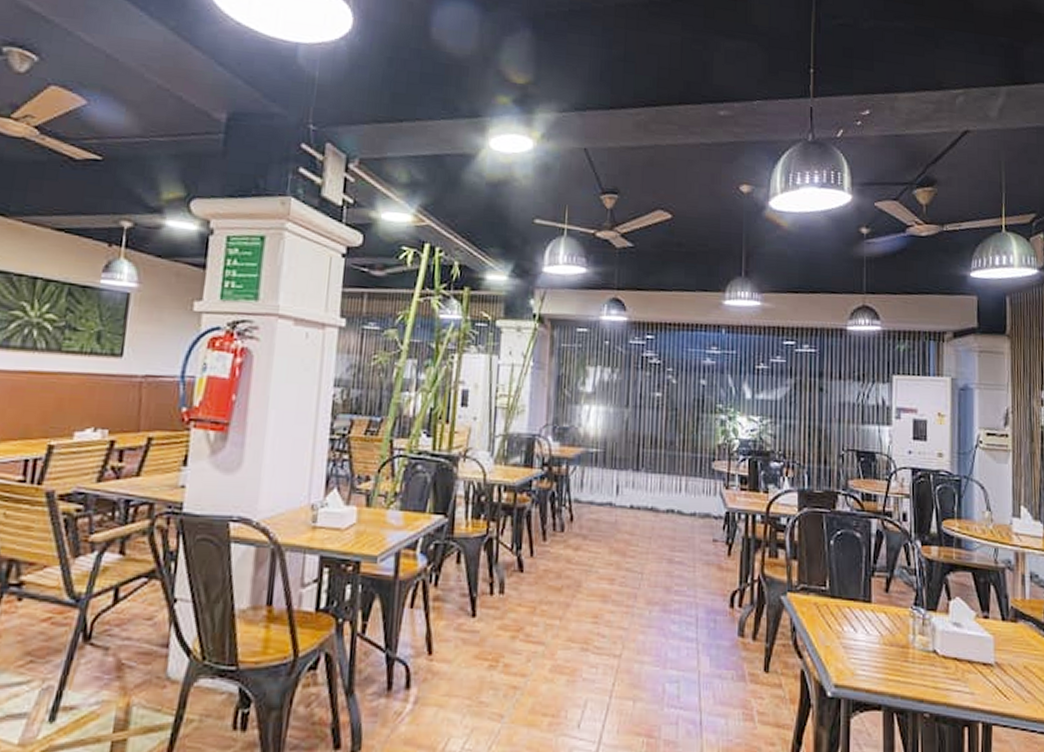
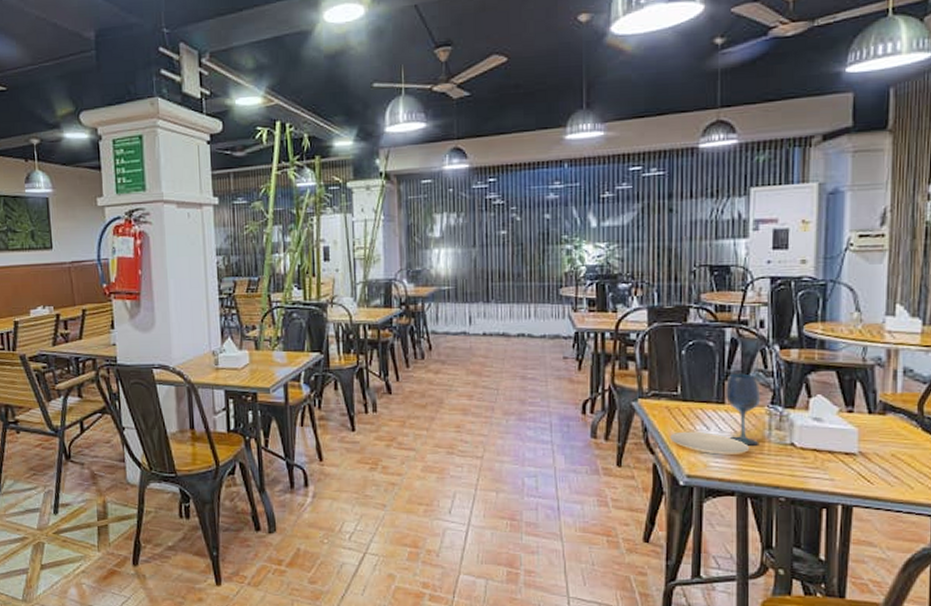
plate: none [818,632,896,662] -> present [670,431,750,455]
wineglass: none [871,569,905,652] -> present [725,373,761,446]

